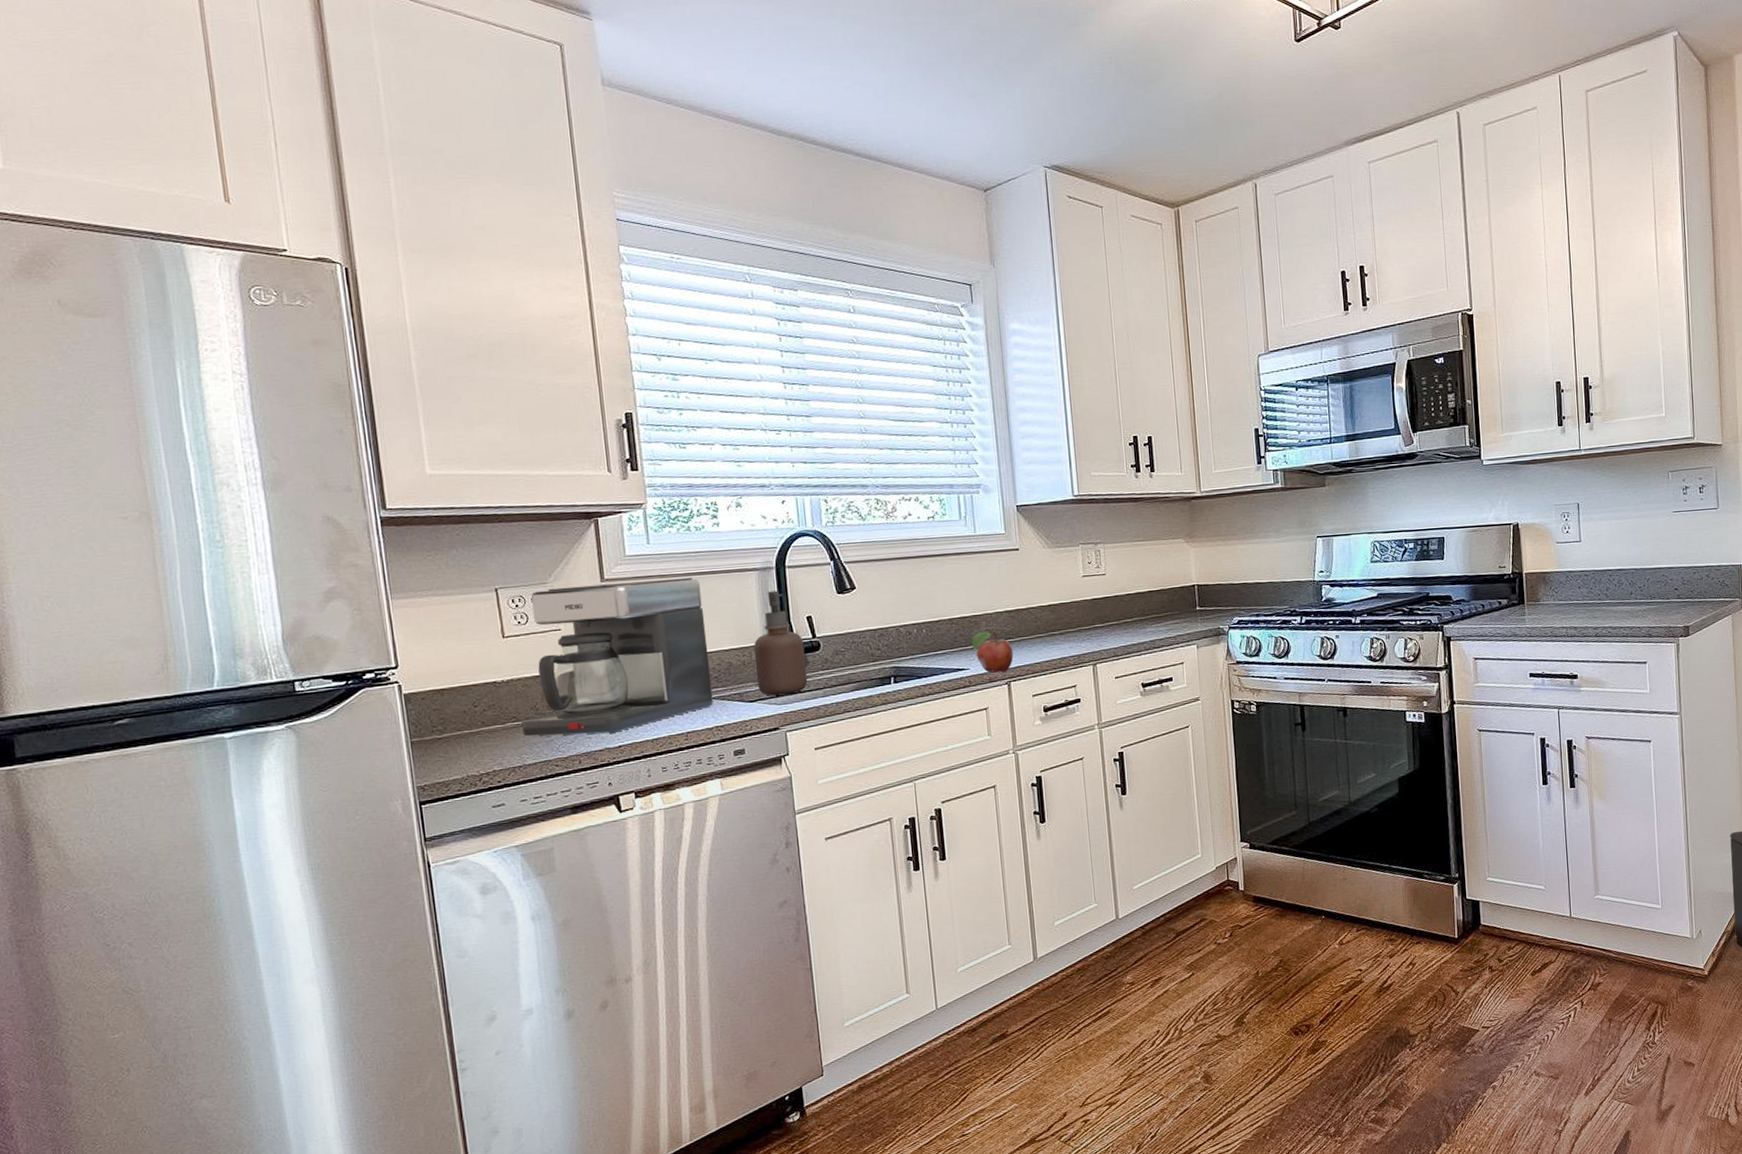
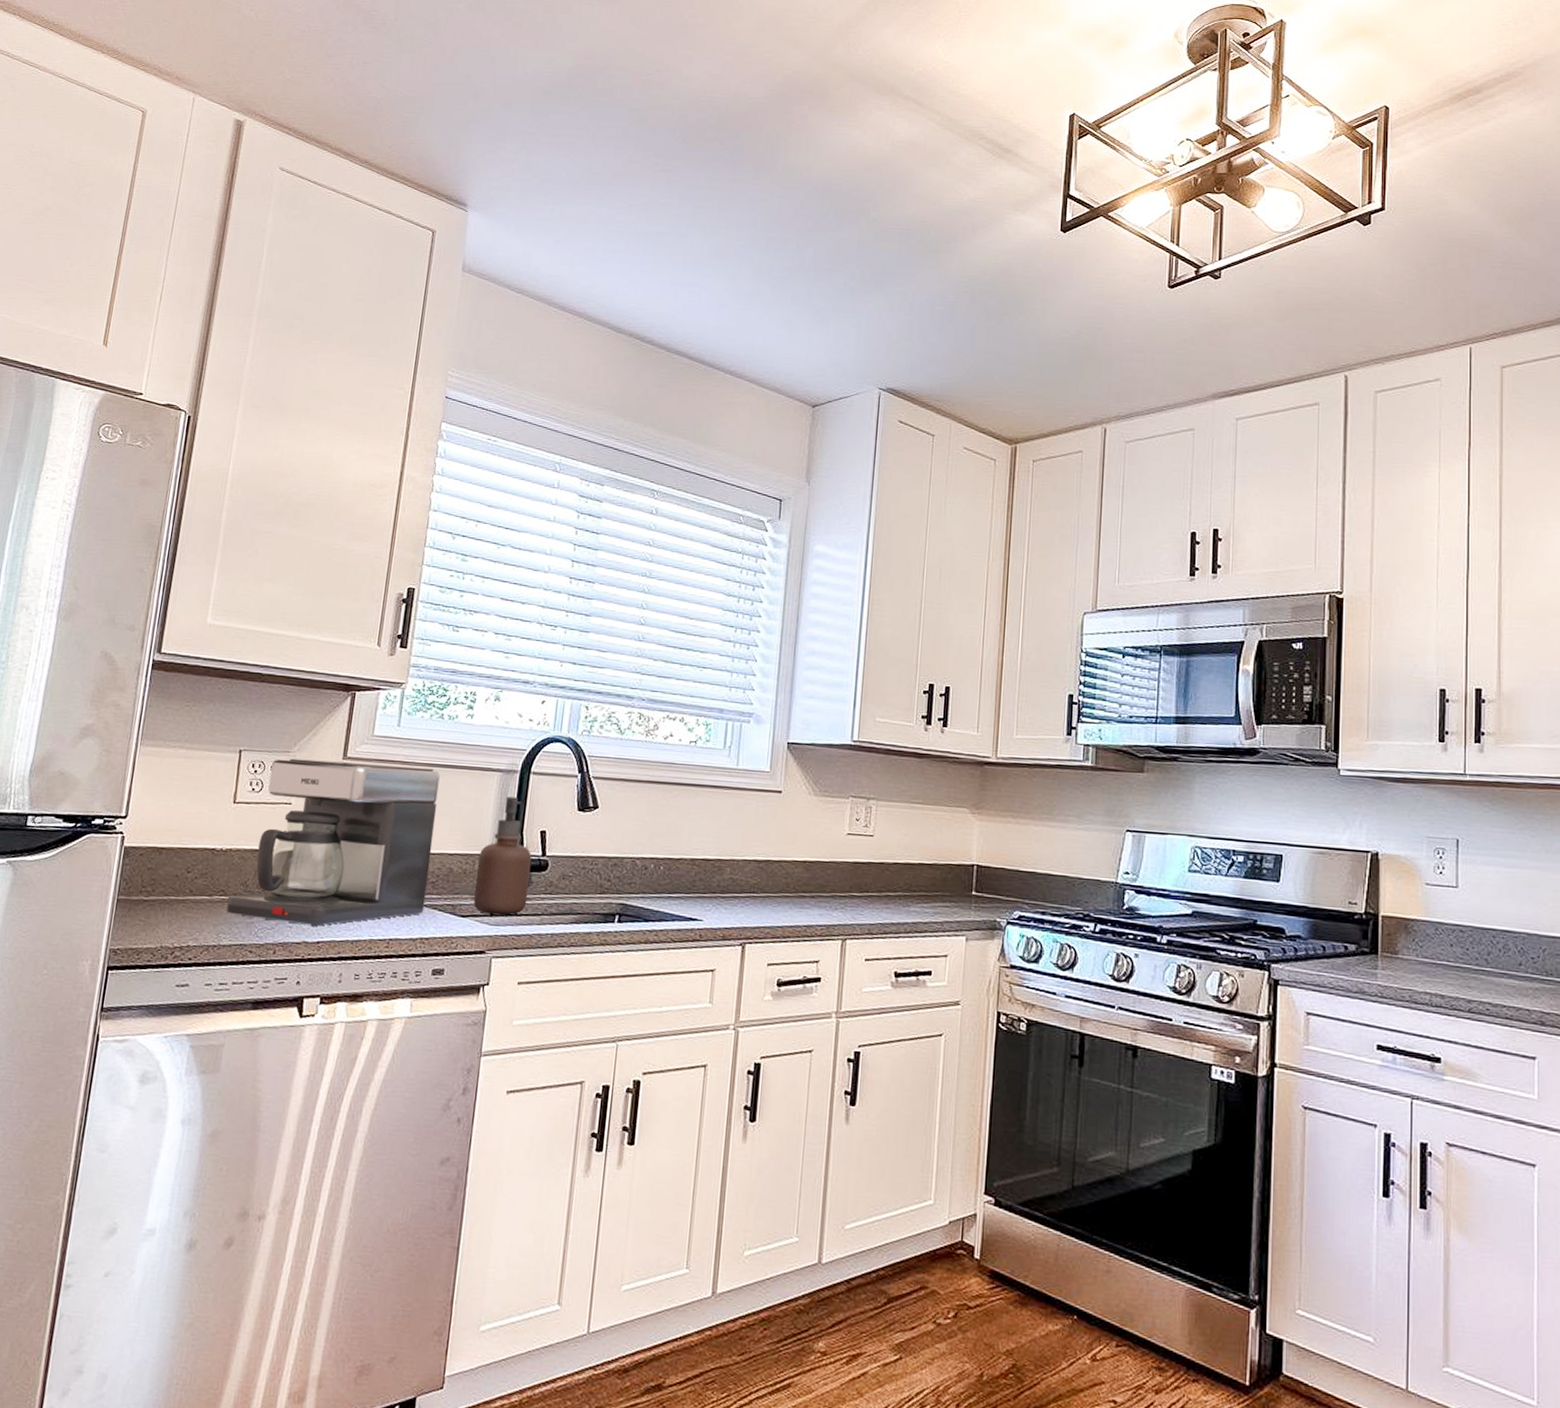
fruit: present [972,630,1014,673] -> none [710,879,755,931]

